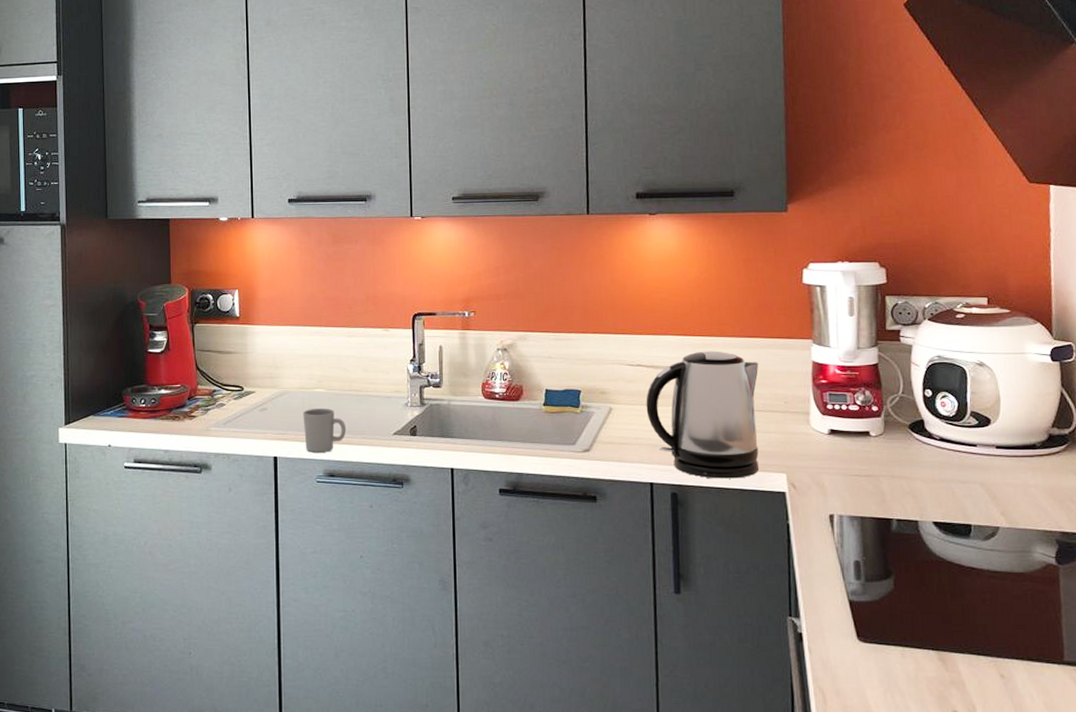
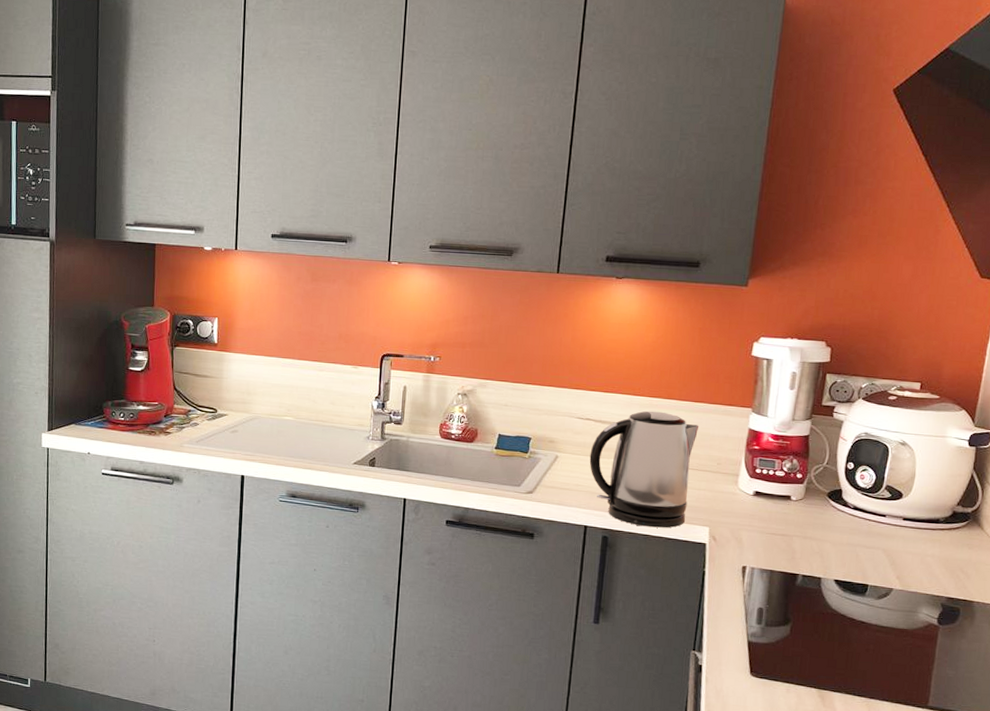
mug: present [303,409,347,452] -> none [270,434,311,475]

